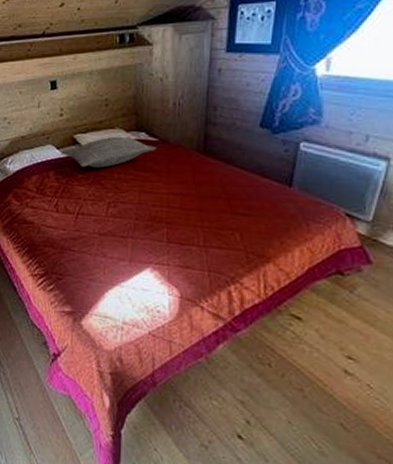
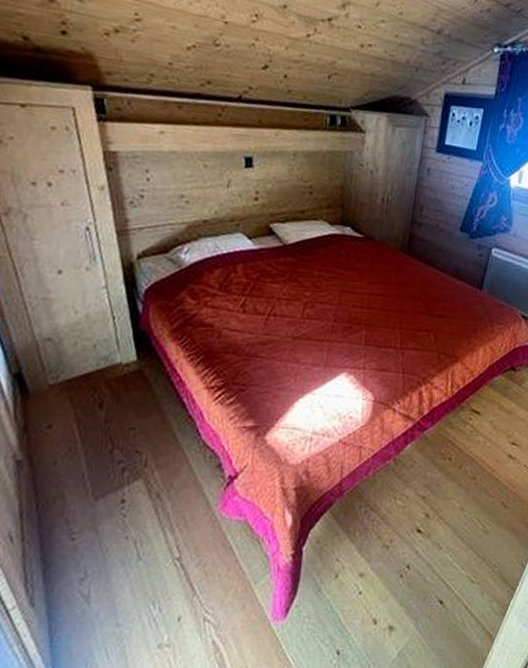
pillow: present [61,136,157,168] -> none [254,228,362,264]

